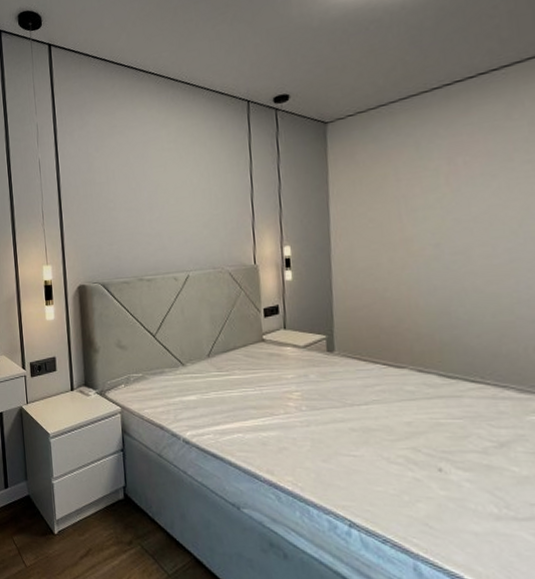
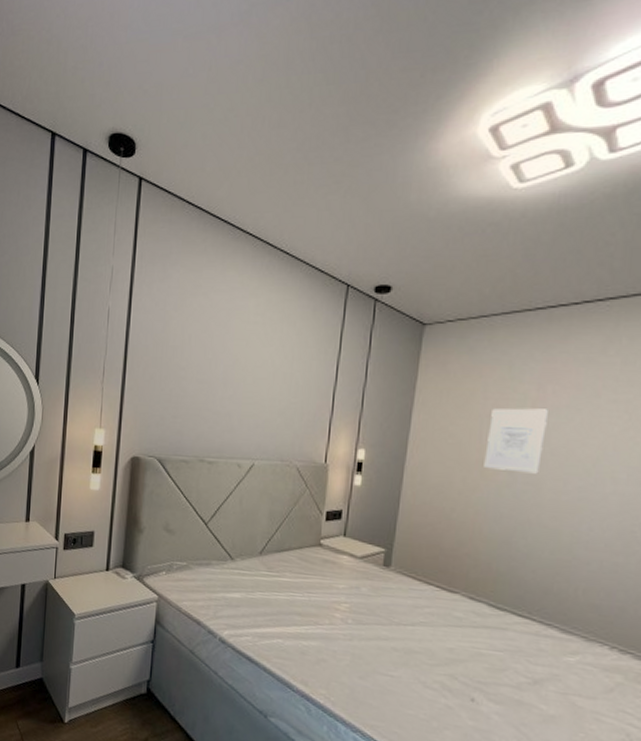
wall art: none [406,180,465,246] -> present [484,408,548,474]

